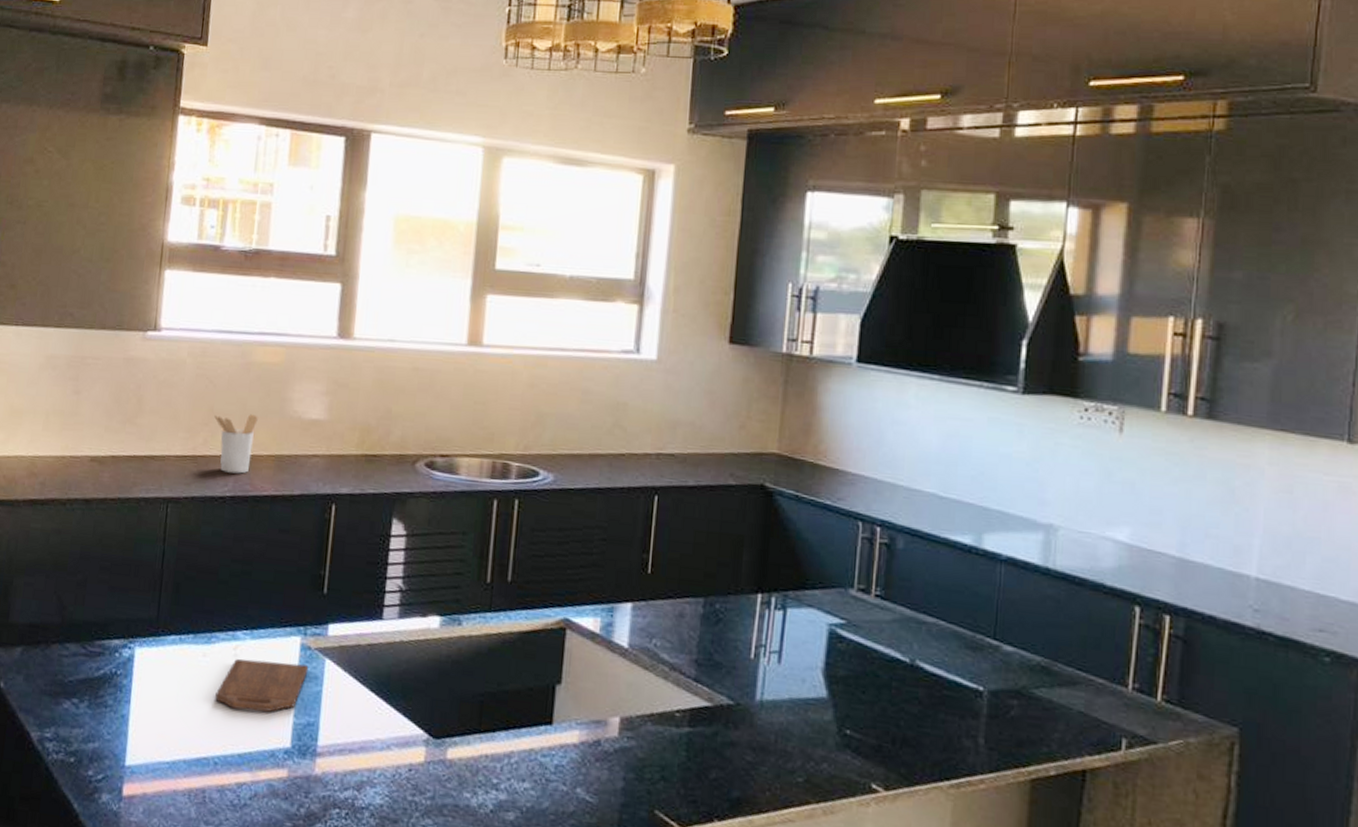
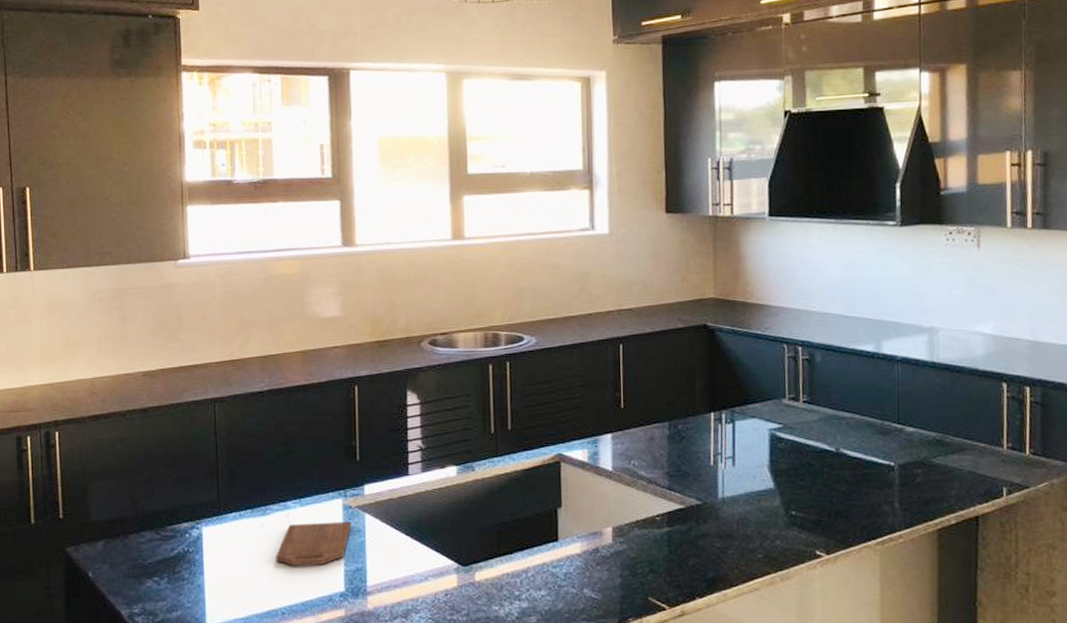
utensil holder: present [214,414,258,474] -> none [245,319,283,371]

